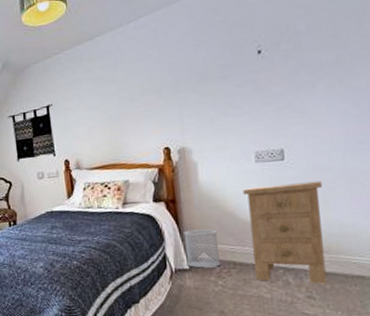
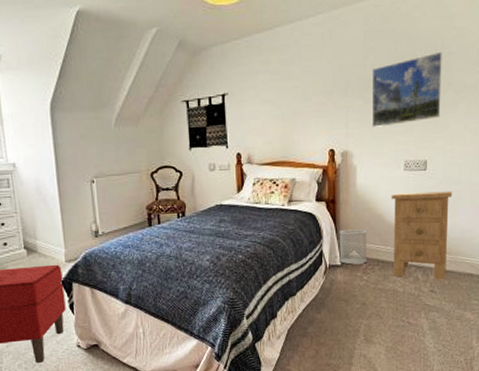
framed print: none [206,32,295,121] -> present [371,51,442,127]

